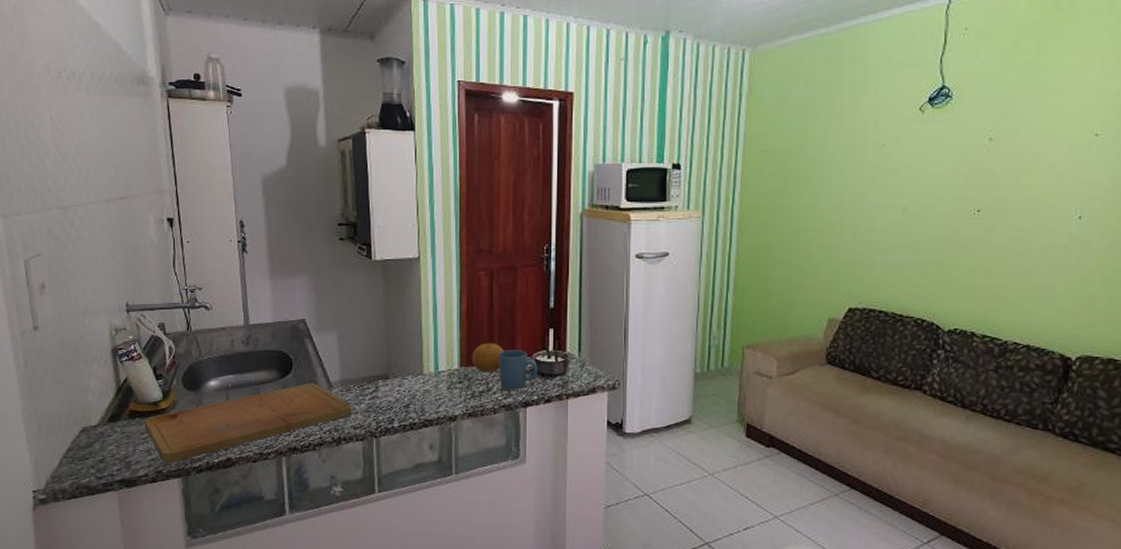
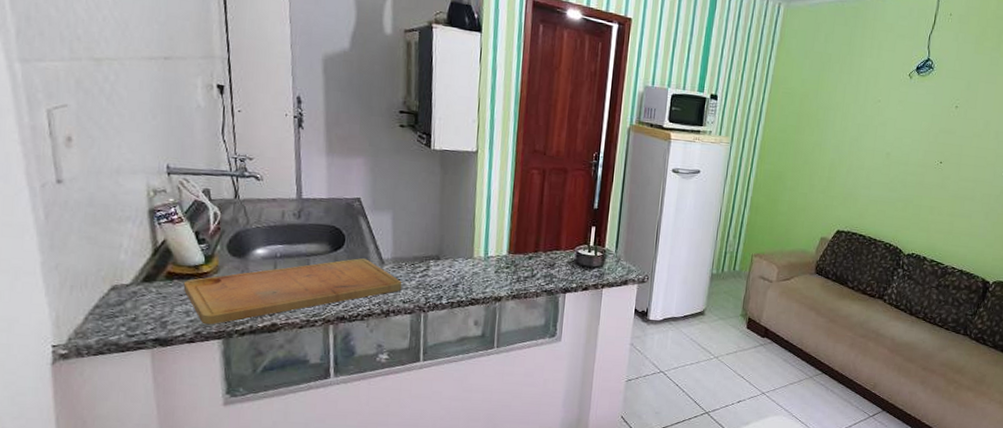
fruit: present [471,343,504,373] -> none [519,234,550,261]
mug: present [498,350,538,391] -> none [543,242,579,279]

